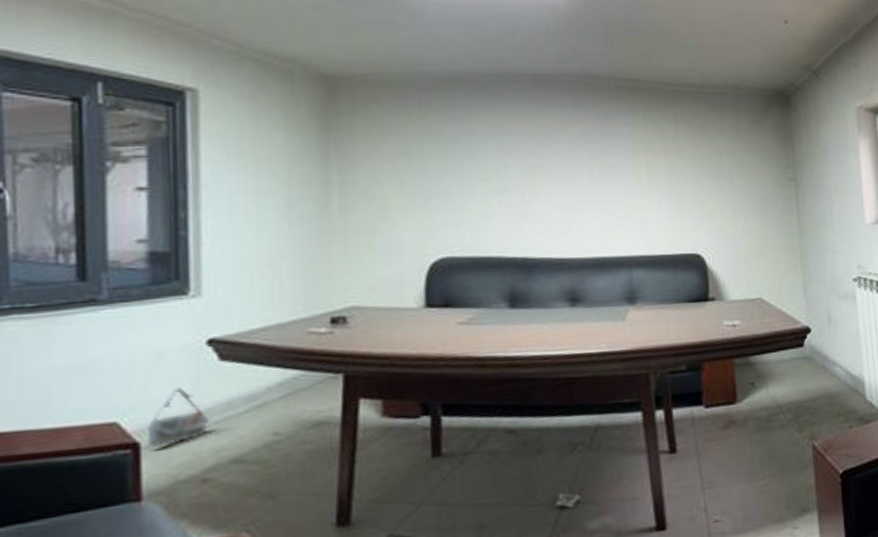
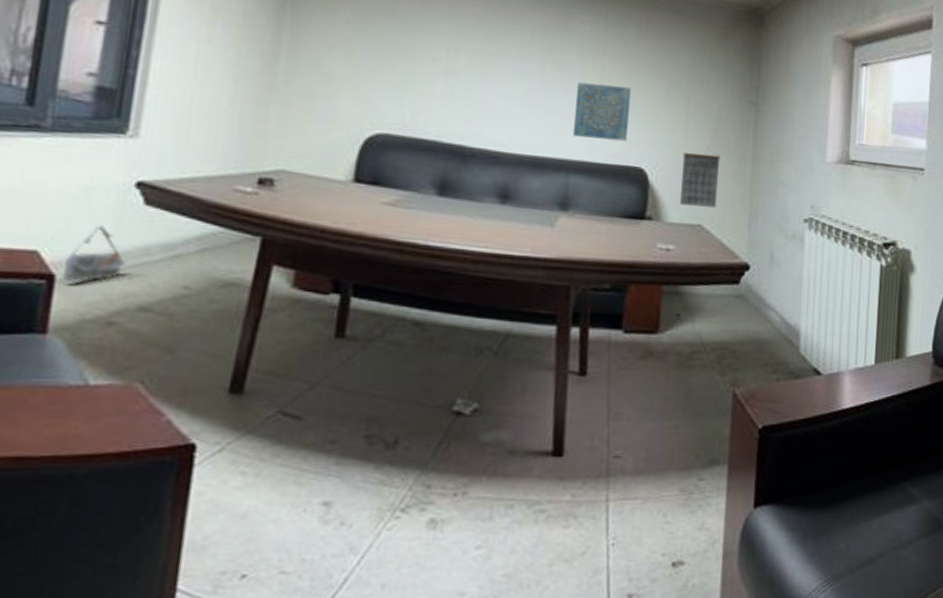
wall art: none [627,180,682,233] -> present [572,82,632,141]
calendar: none [734,231,773,282] -> present [680,153,721,208]

